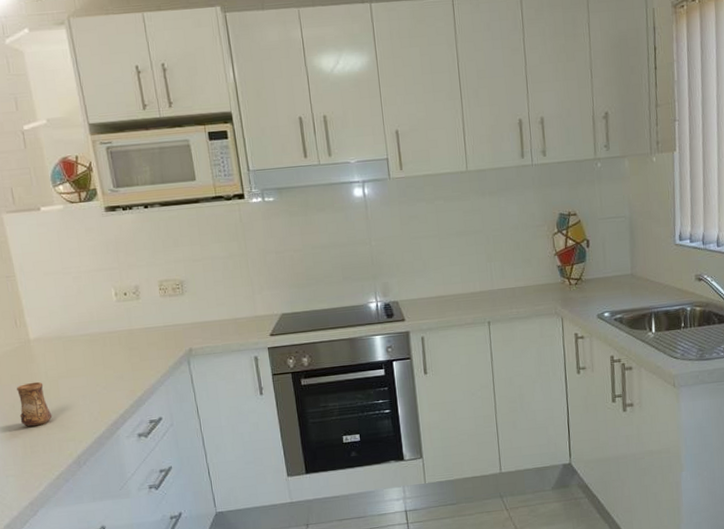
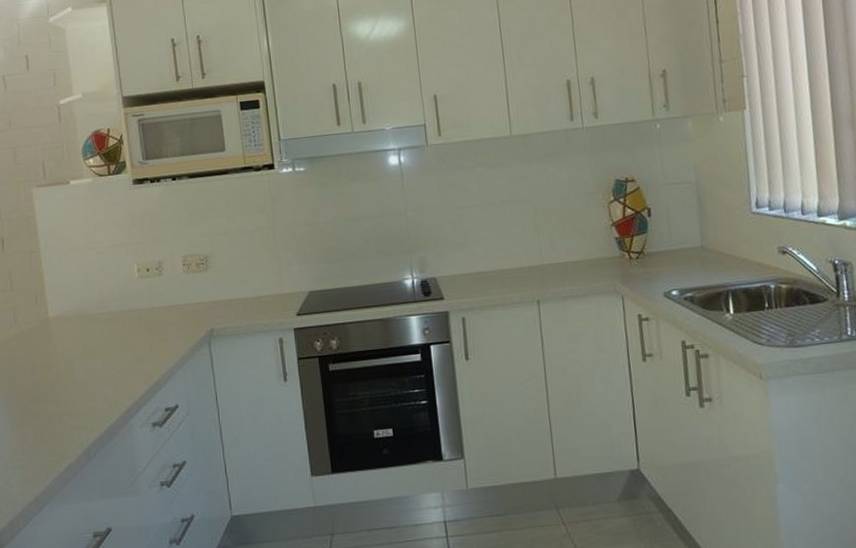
cup: present [17,381,53,427] -> none [32,363,65,413]

